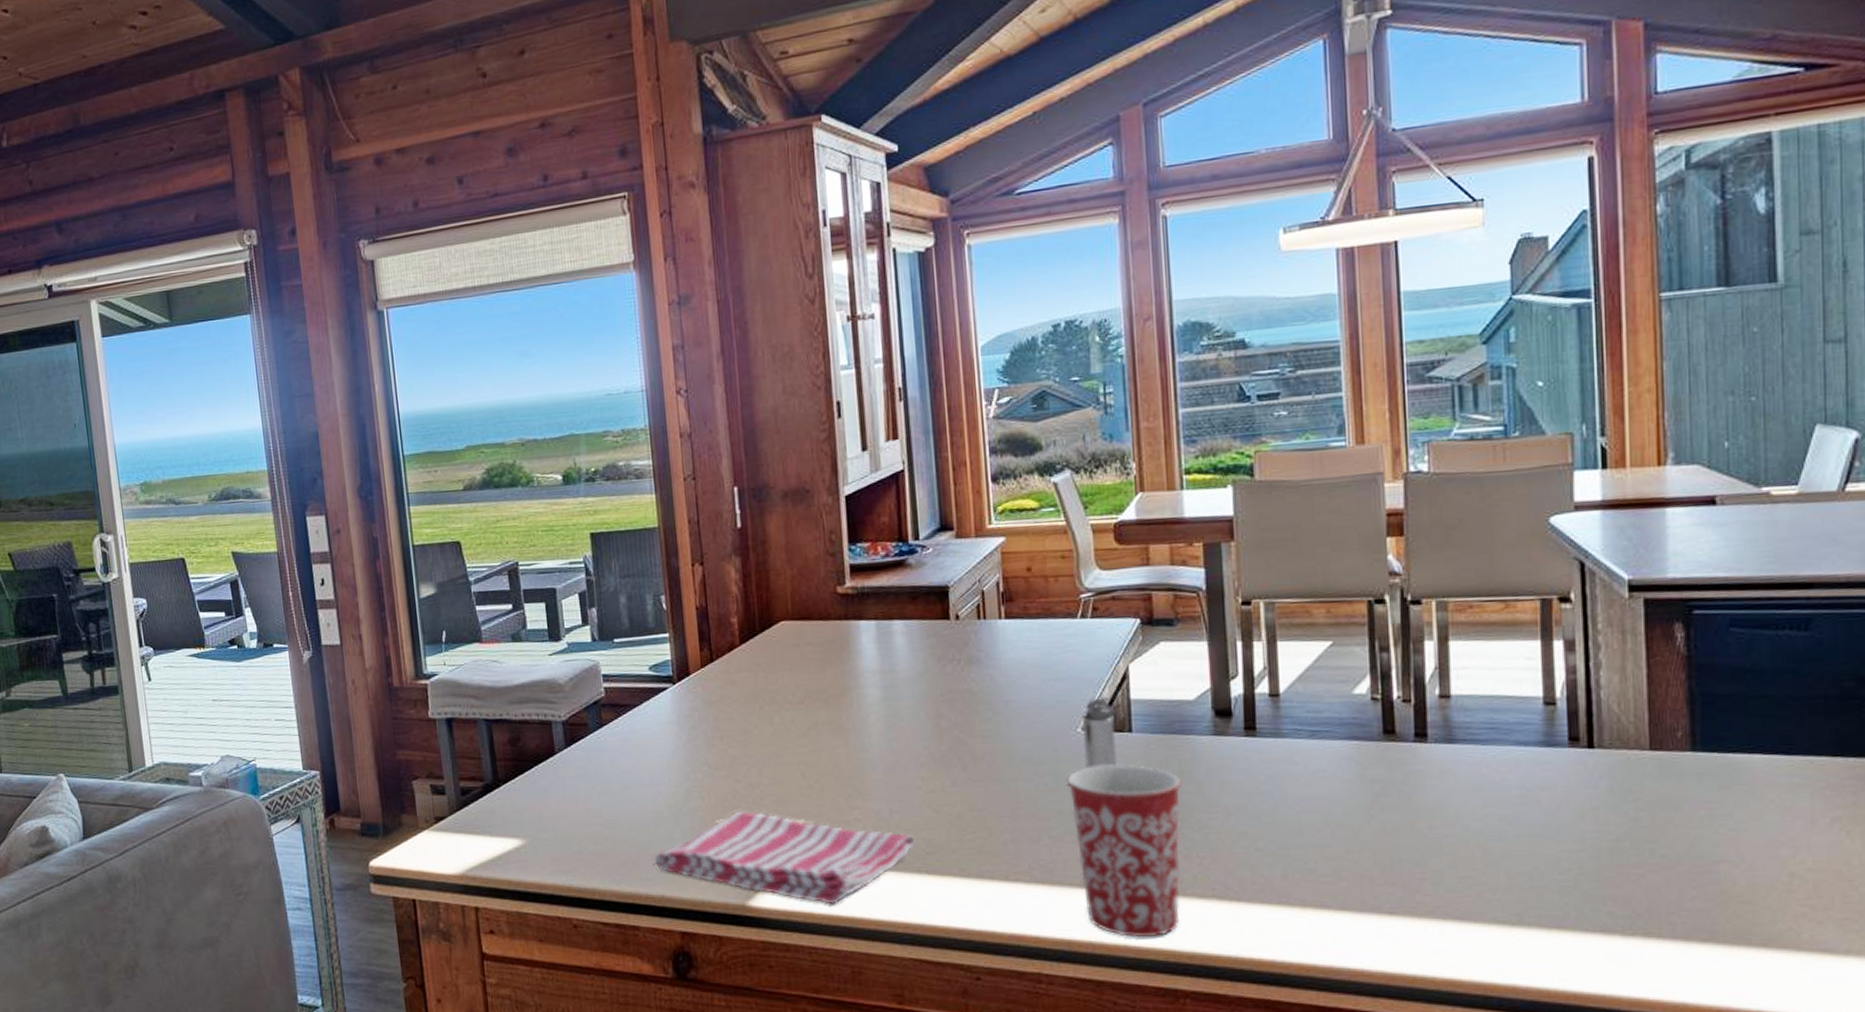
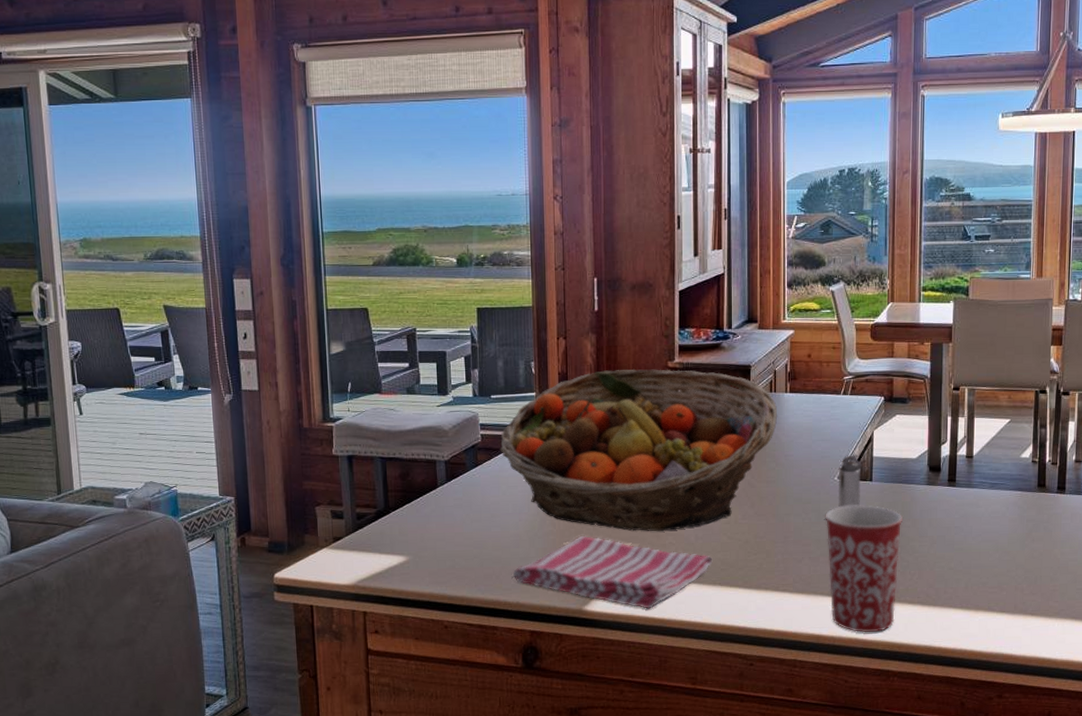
fruit basket: none [628,596,991,805] -> present [499,369,778,532]

